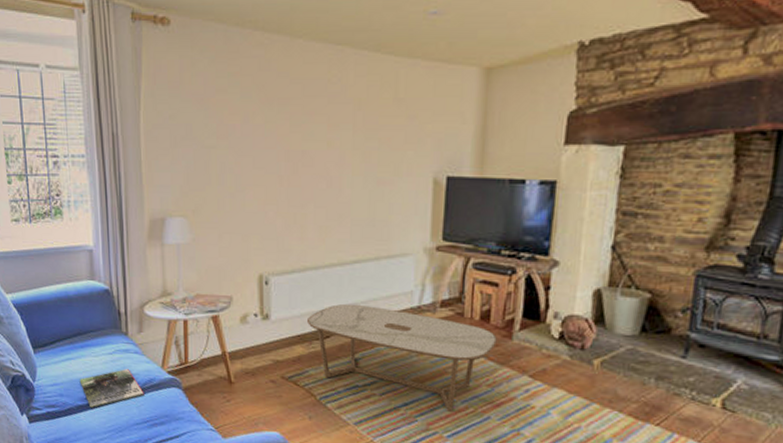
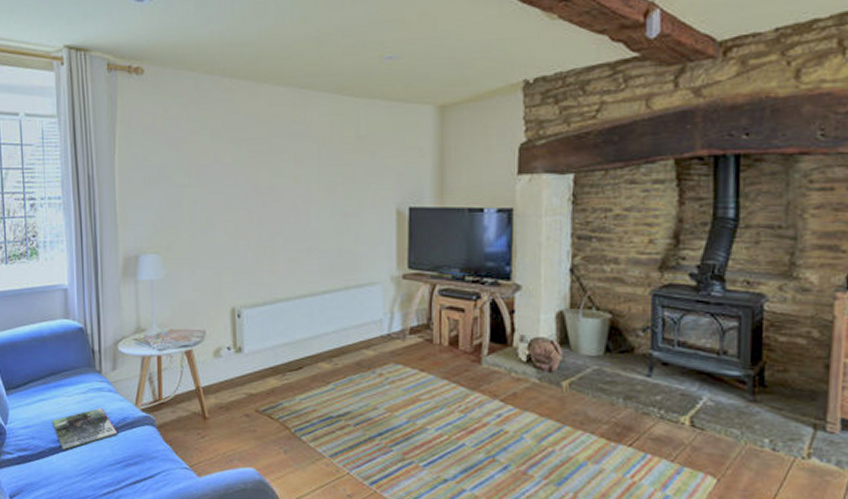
coffee table: present [306,303,497,412] -> none [279,334,466,440]

